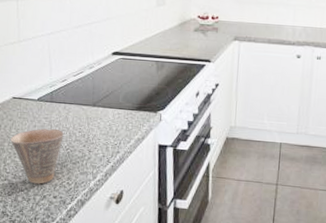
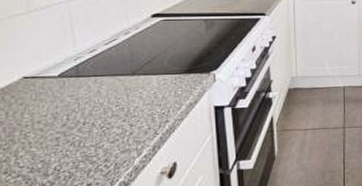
cup: present [10,128,64,184] -> none [23,106,96,174]

